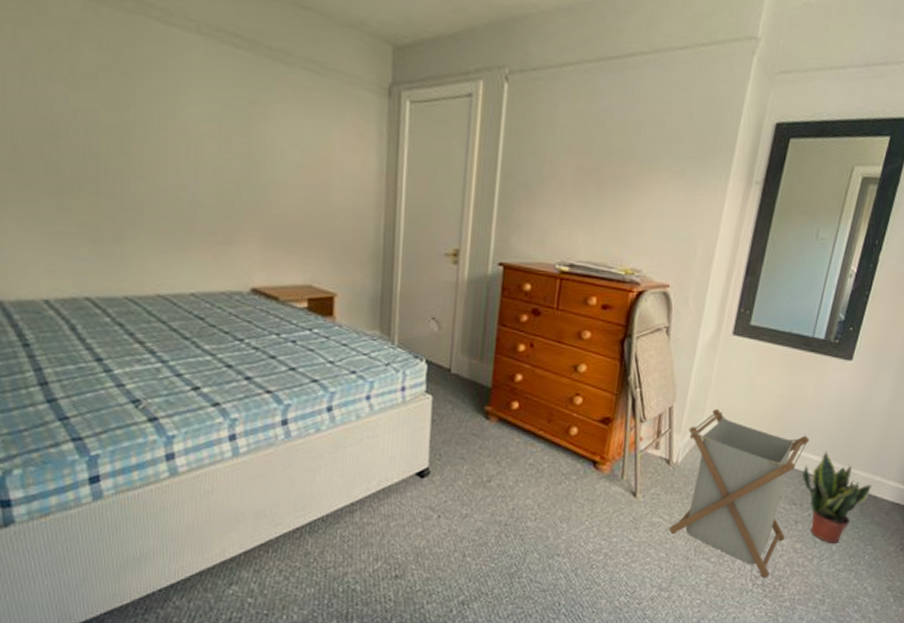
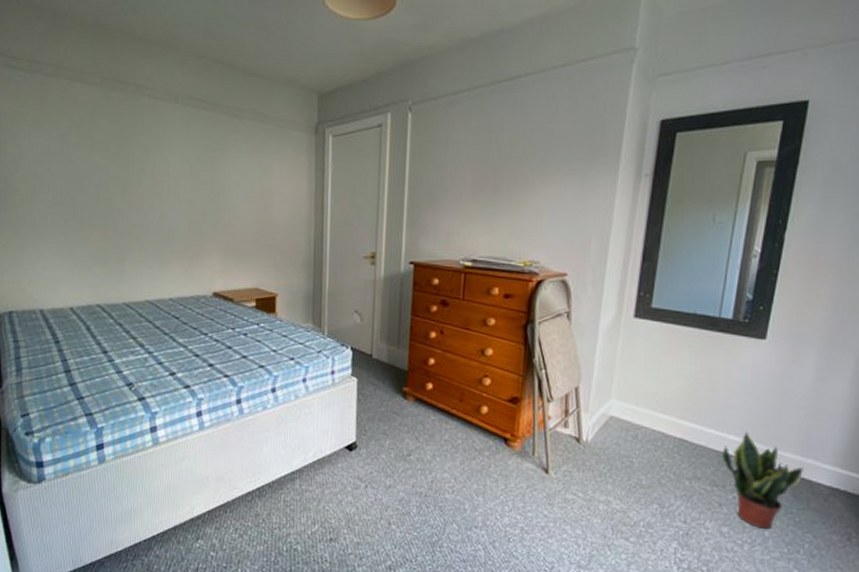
laundry basket: present [669,408,810,578] -> none [584,388,727,562]

